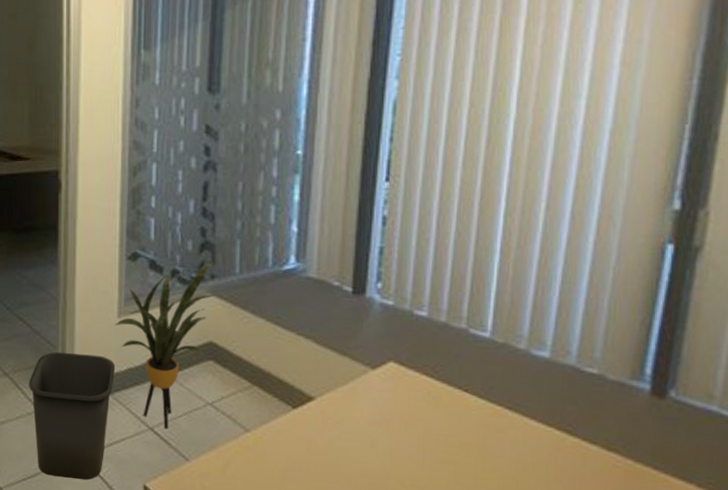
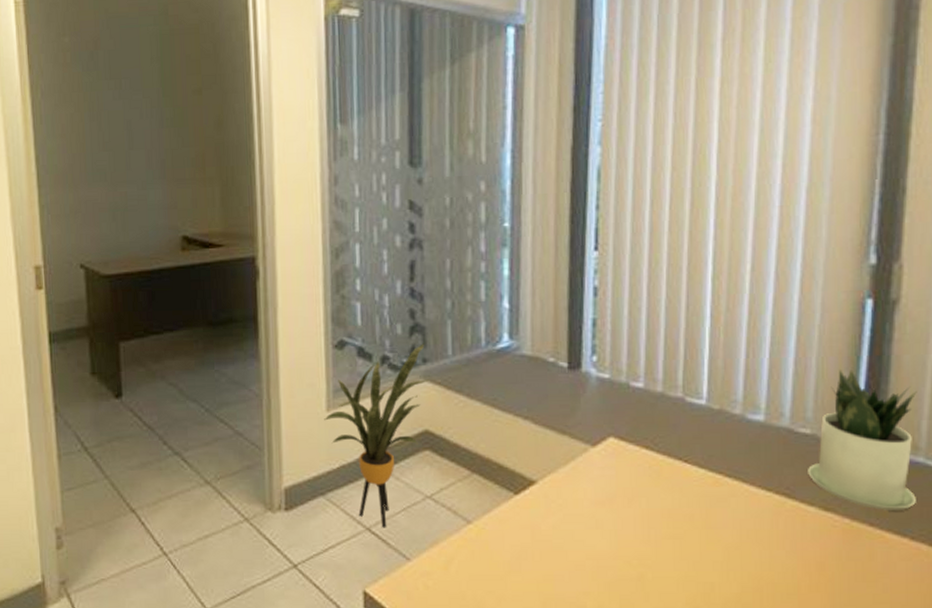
waste bin: present [29,351,116,480] -> none [234,453,327,592]
planter: none [592,313,715,458] -> present [808,370,917,511]

